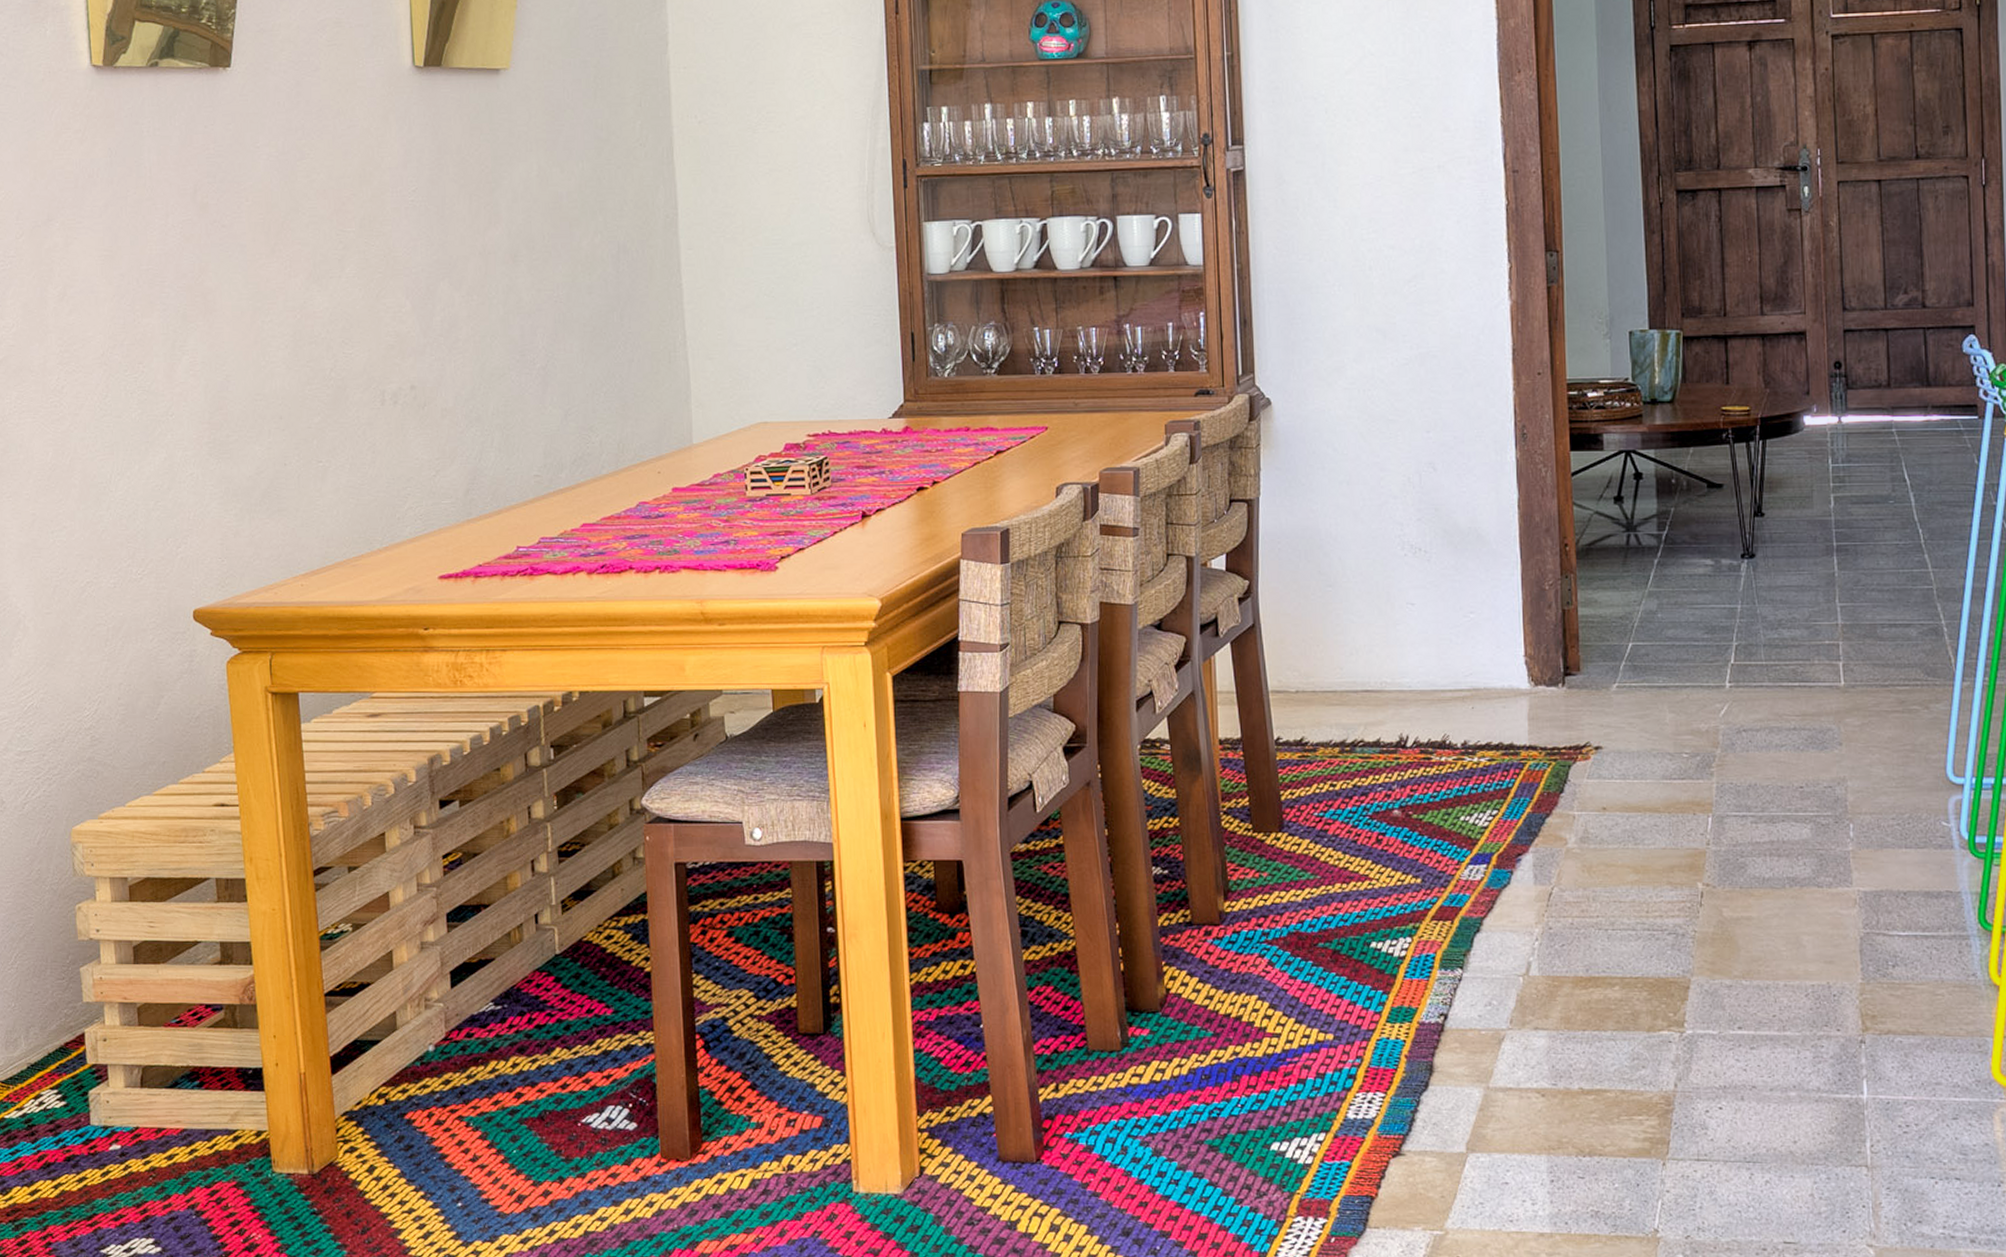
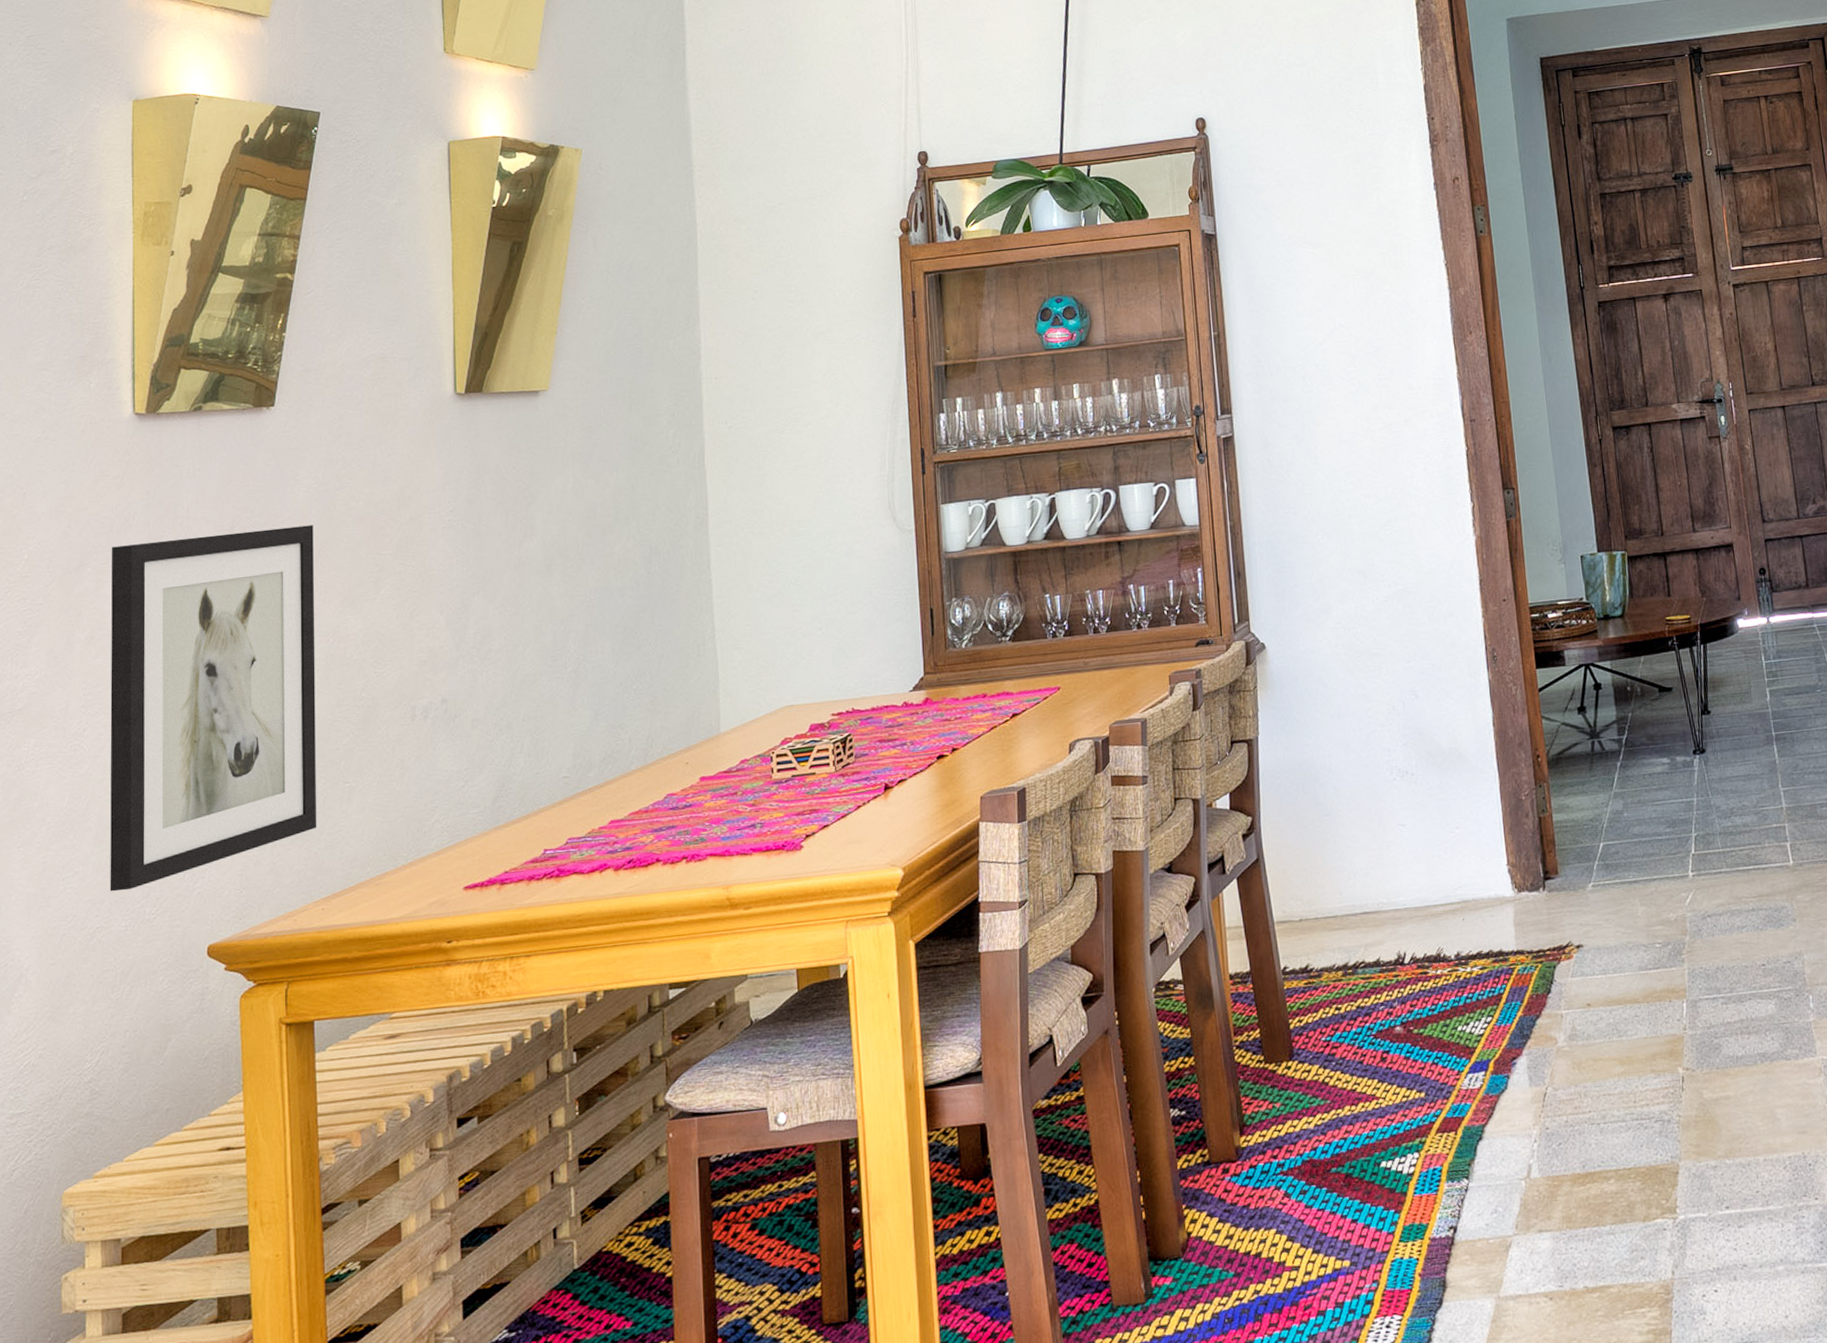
wall art: none [77,195,293,549] -> present [110,525,317,892]

